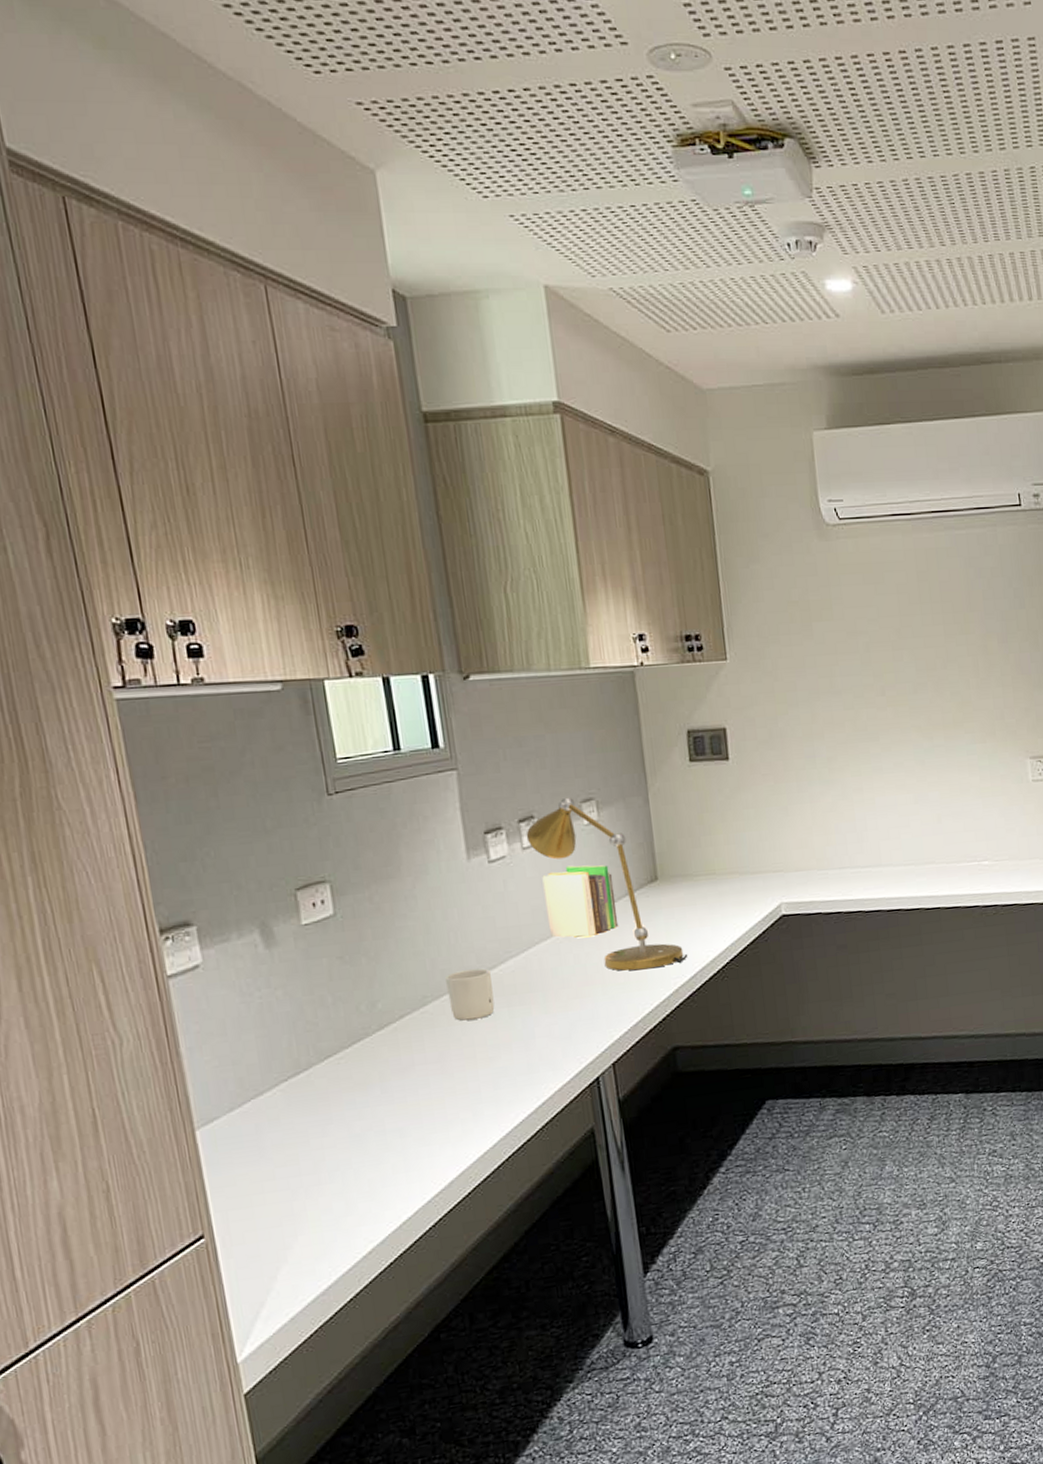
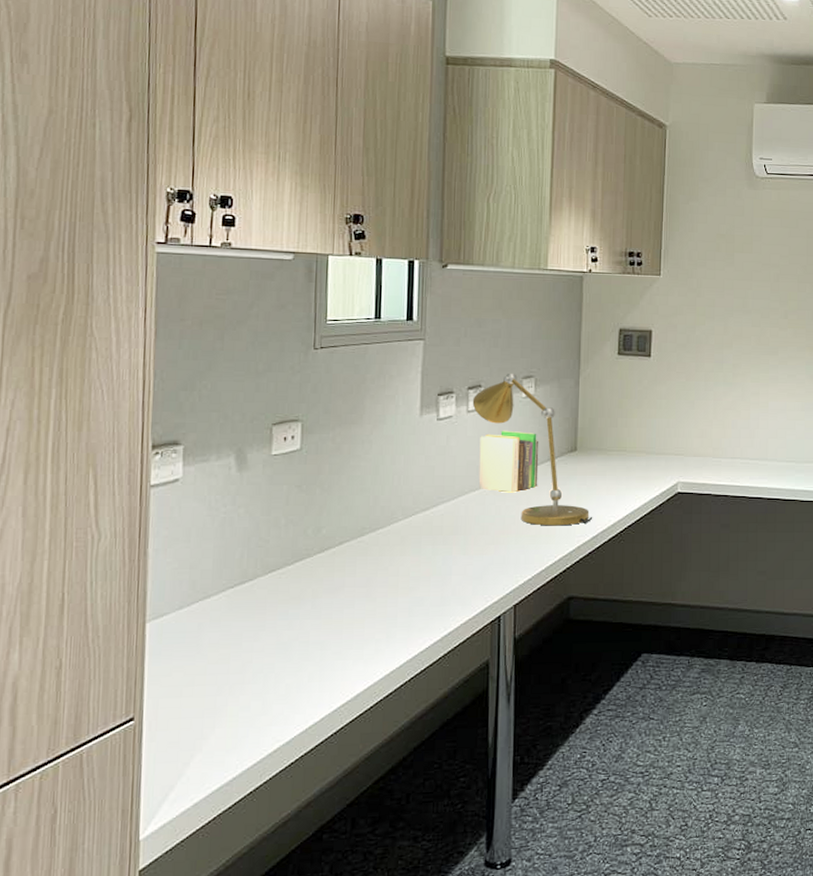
mug: present [445,968,495,1021] -> none [383,509,423,553]

